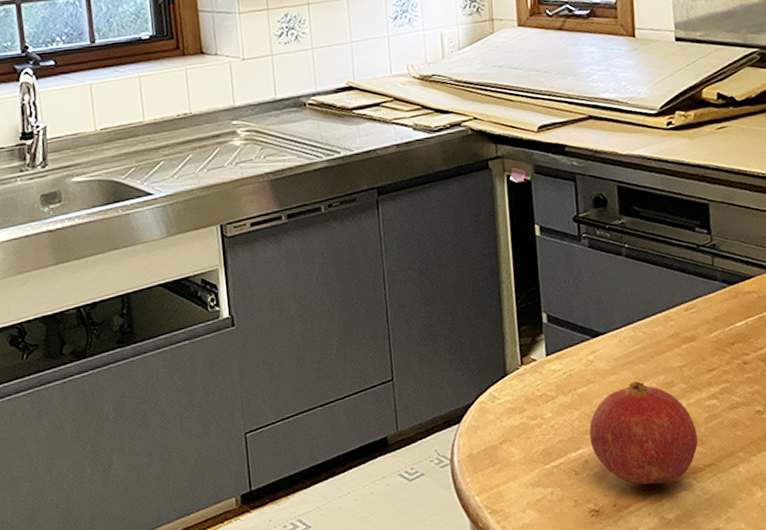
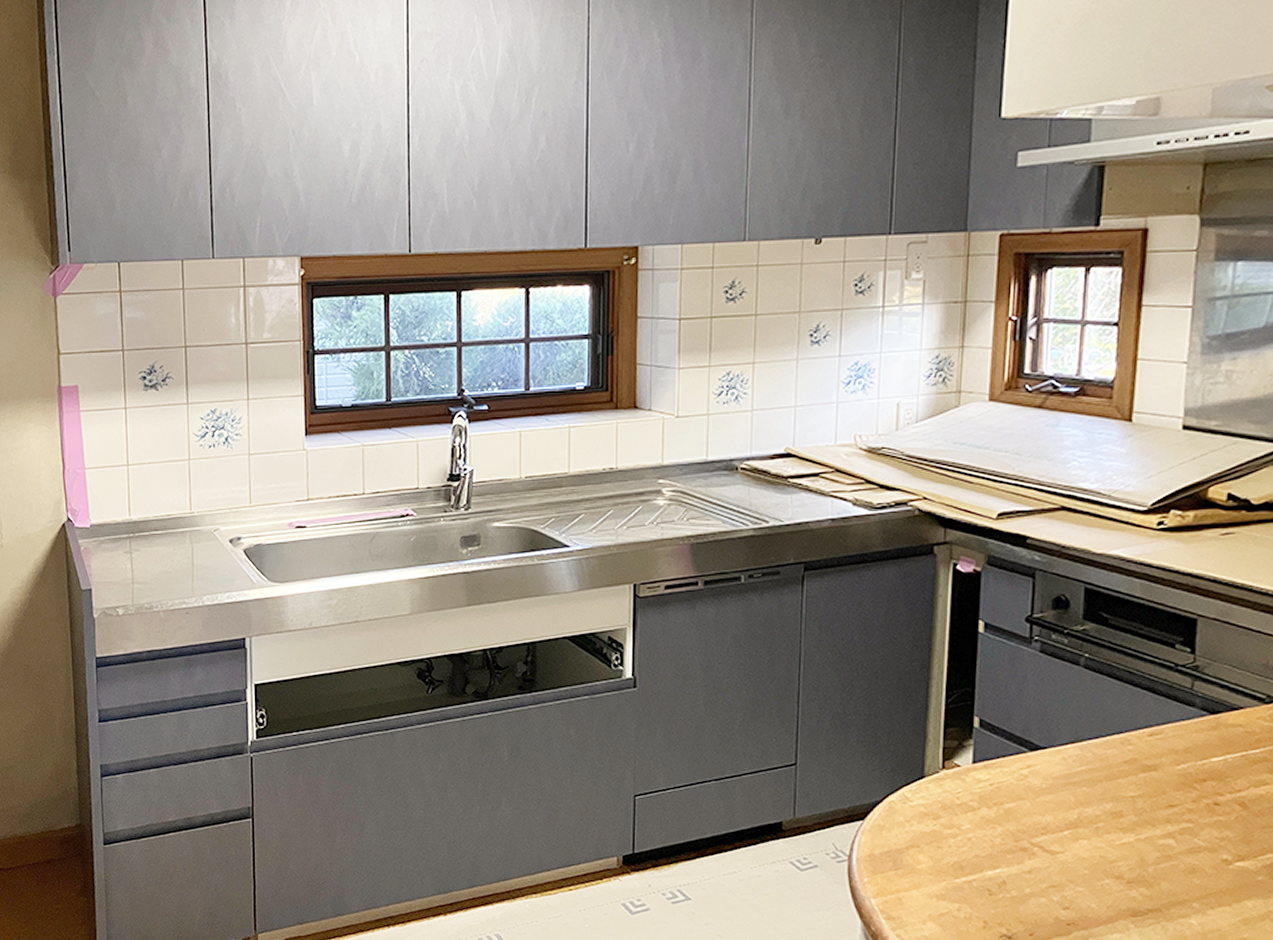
fruit: present [589,381,698,485] -> none [1012,805,1144,921]

